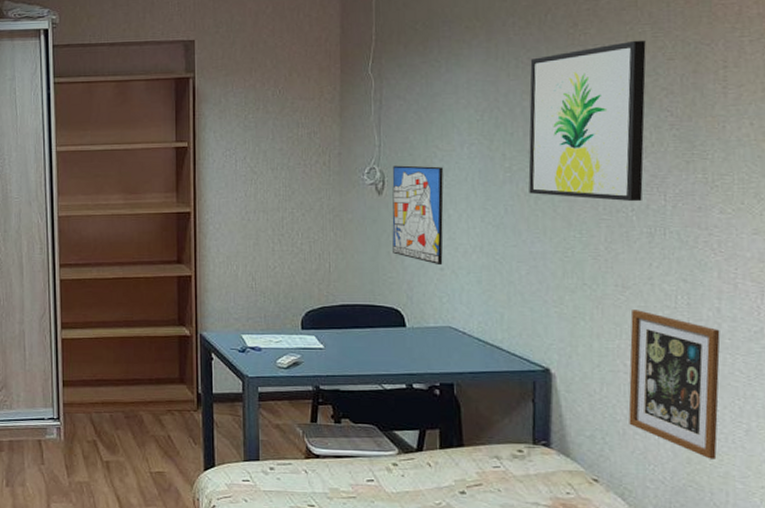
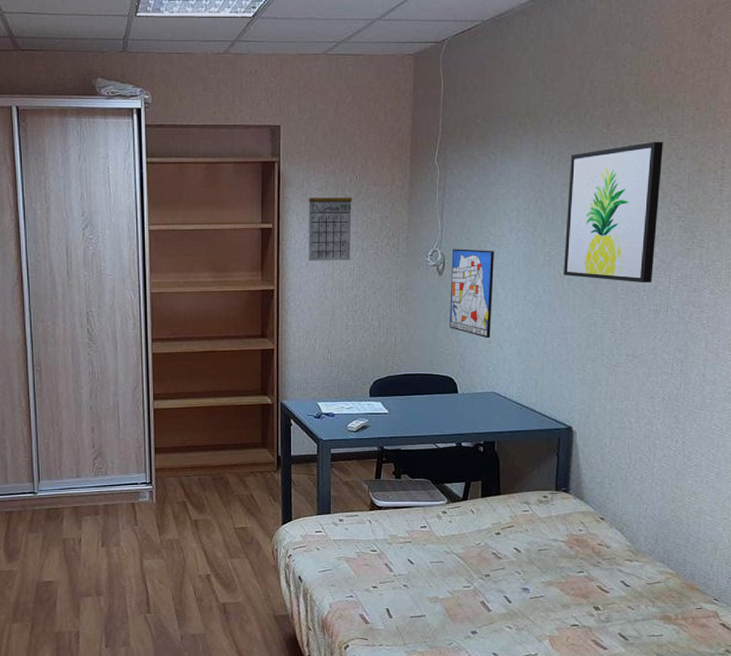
calendar: none [226,100,276,181] -> present [308,184,352,261]
picture frame: present [628,310,720,459] -> none [630,376,703,498]

